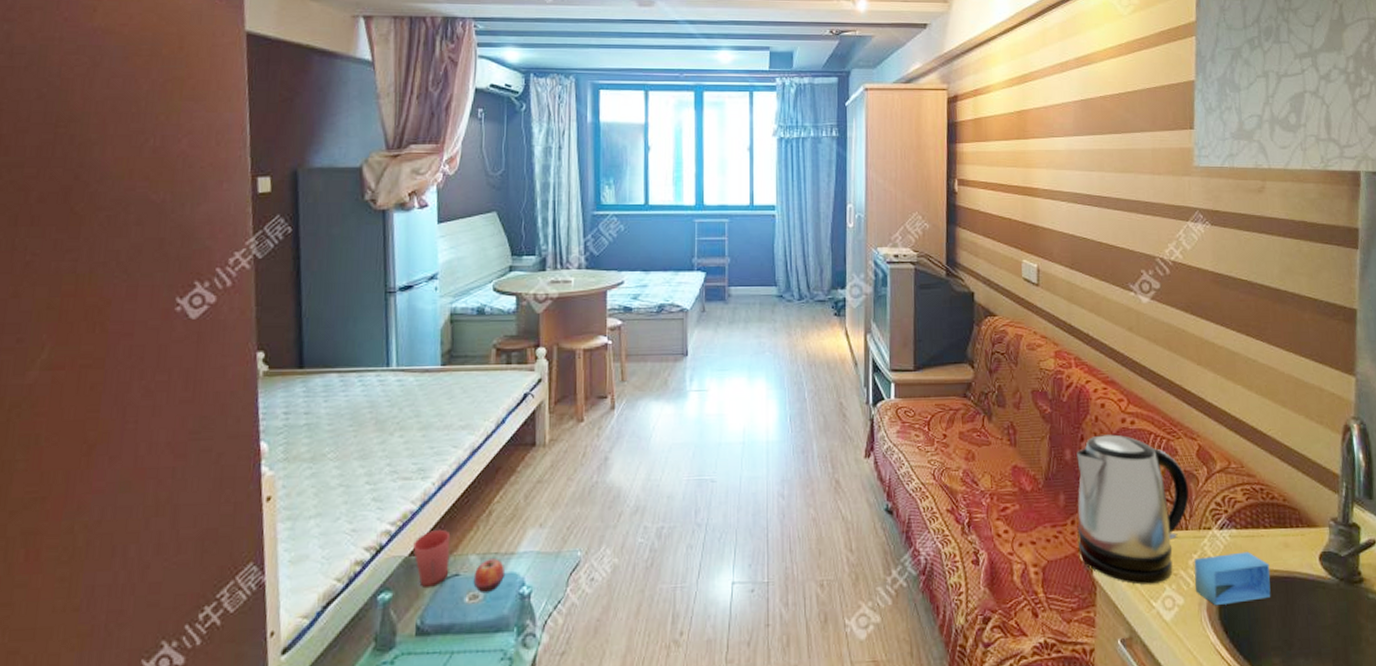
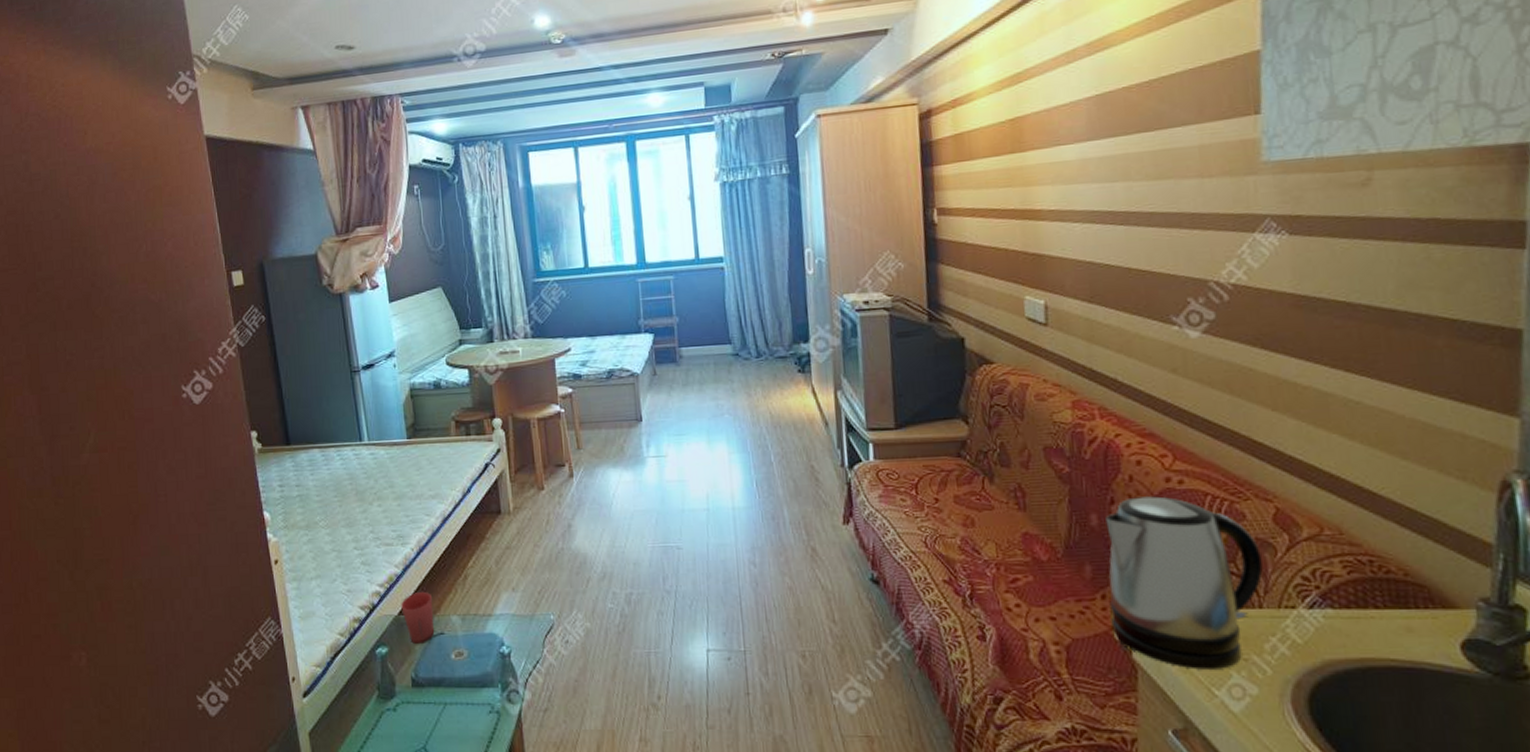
fruit: present [473,559,504,594] -> none [457,620,485,651]
sponge: present [1194,551,1271,606] -> none [1271,636,1387,699]

